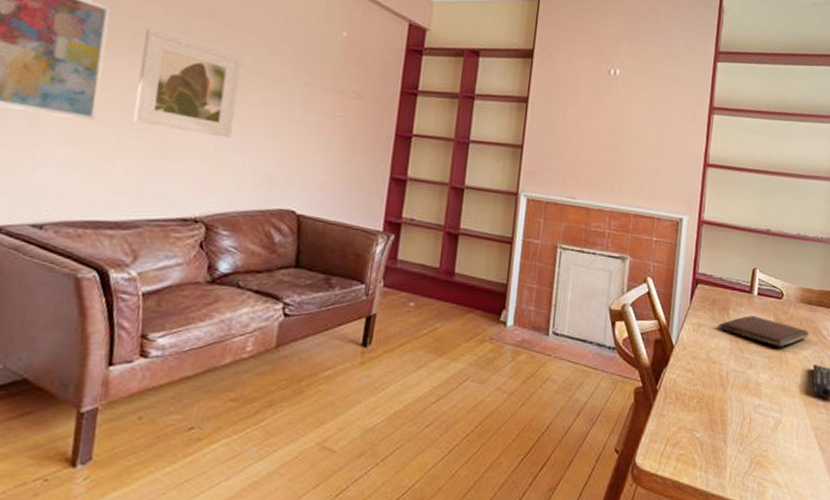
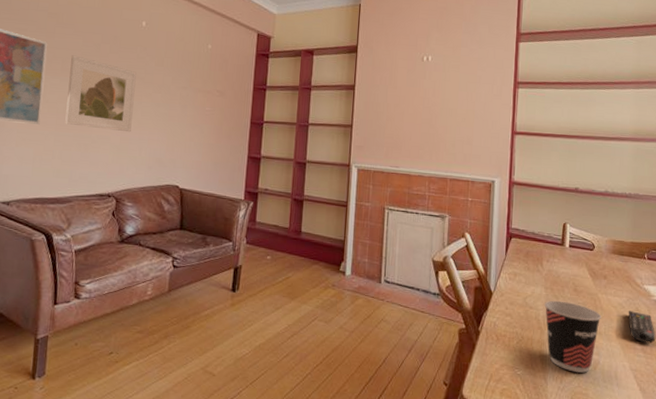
book: present [719,315,809,348] -> none [533,266,623,295]
cup: none [728,354,786,433] -> present [544,300,602,373]

